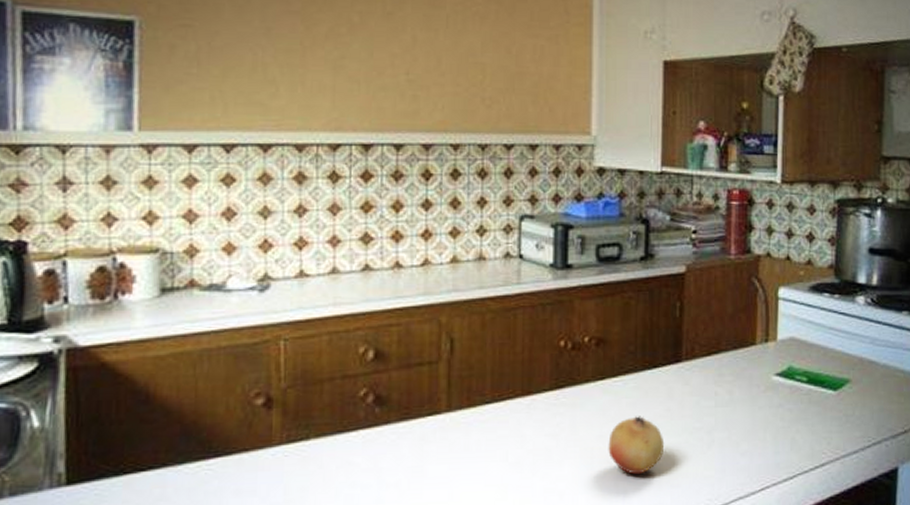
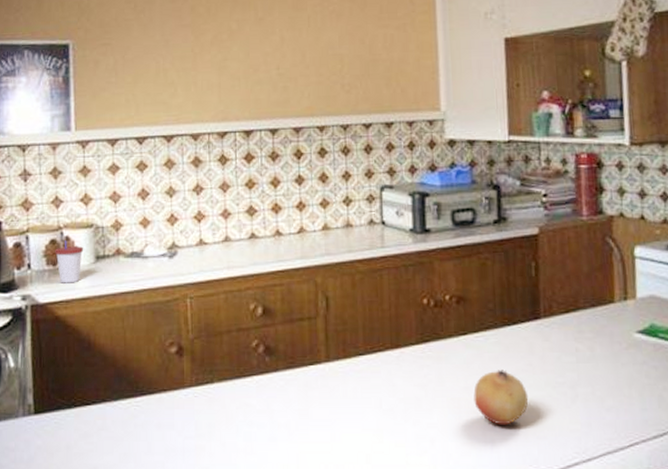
cup: none [104,268,145,322] -> present [55,240,84,283]

